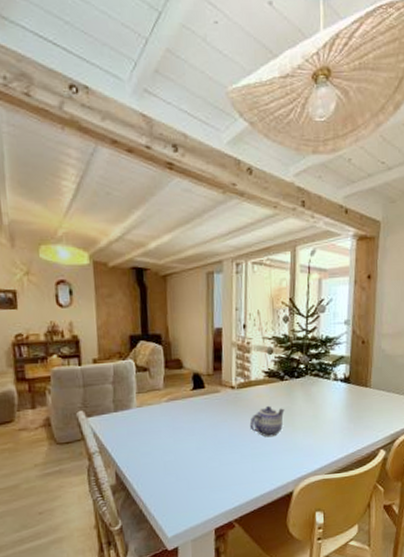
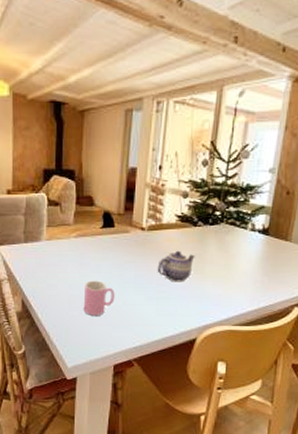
cup: none [179,443,211,480] -> present [83,280,115,316]

